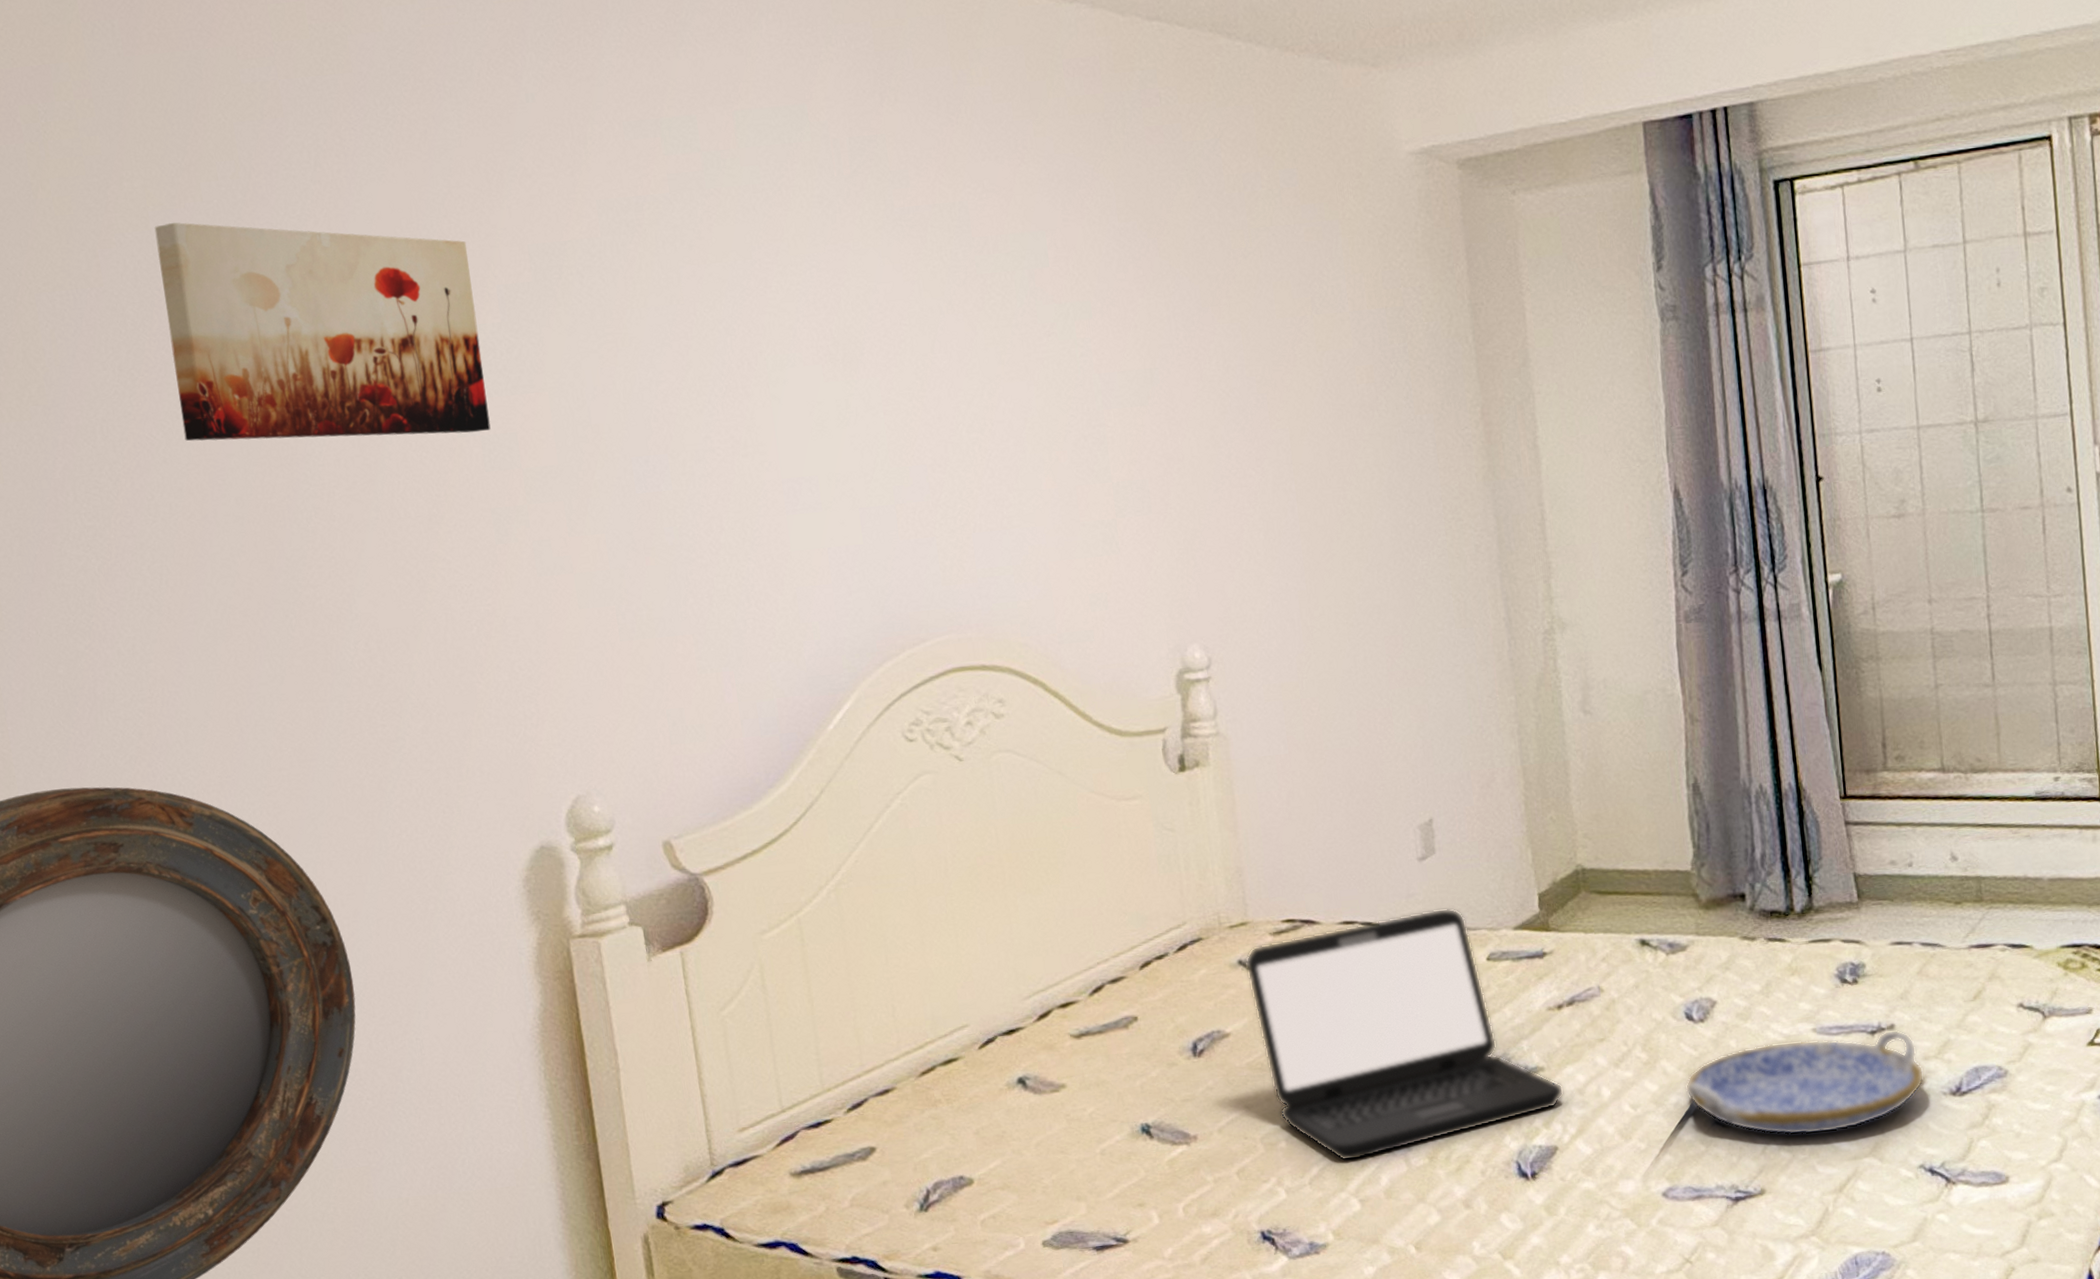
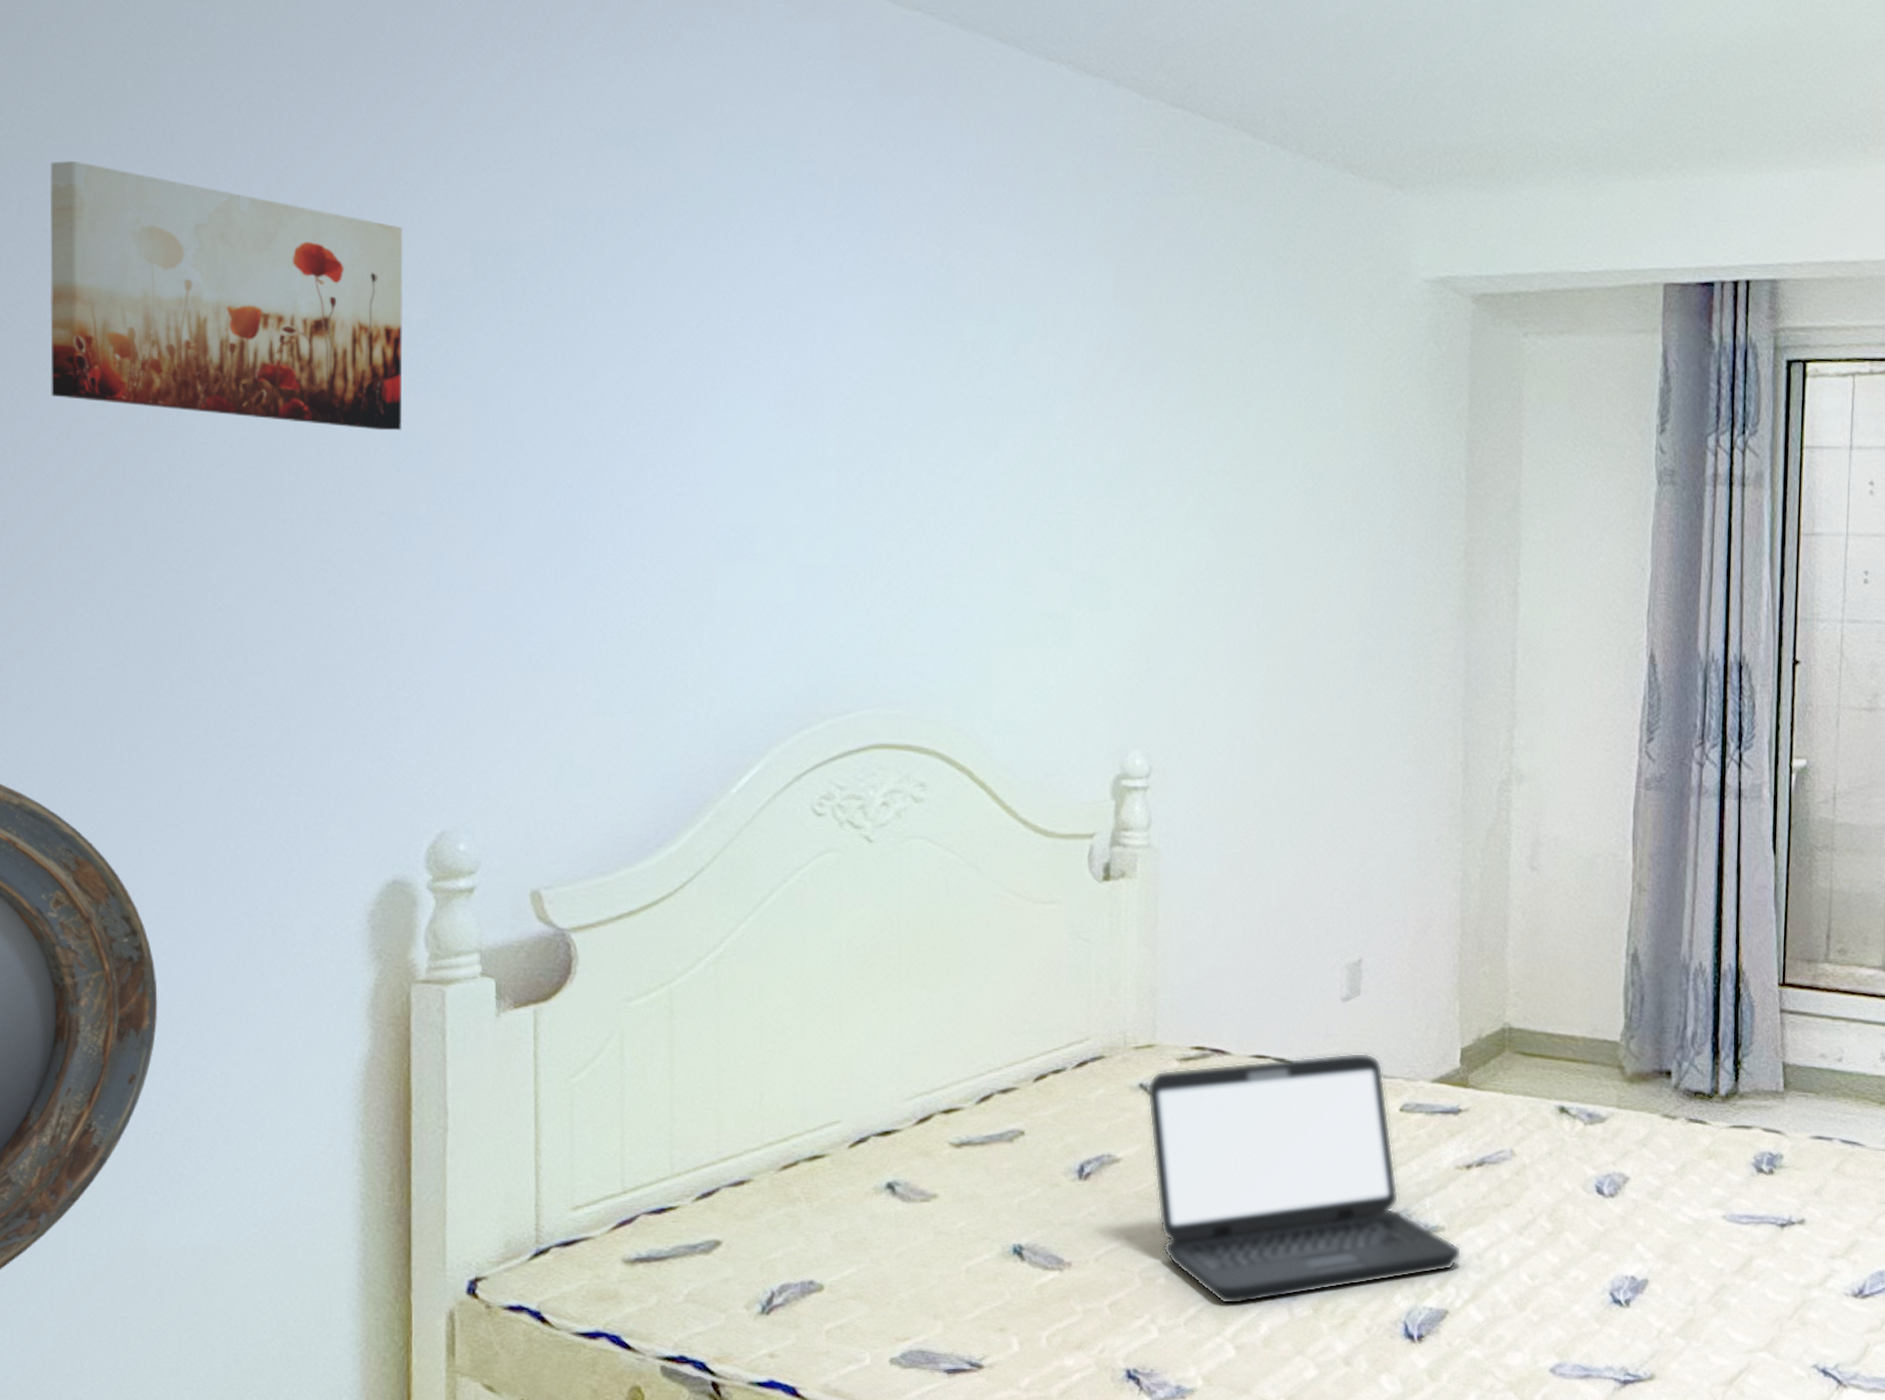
serving tray: present [1685,1029,1925,1135] -> none [1586,1225,1829,1323]

